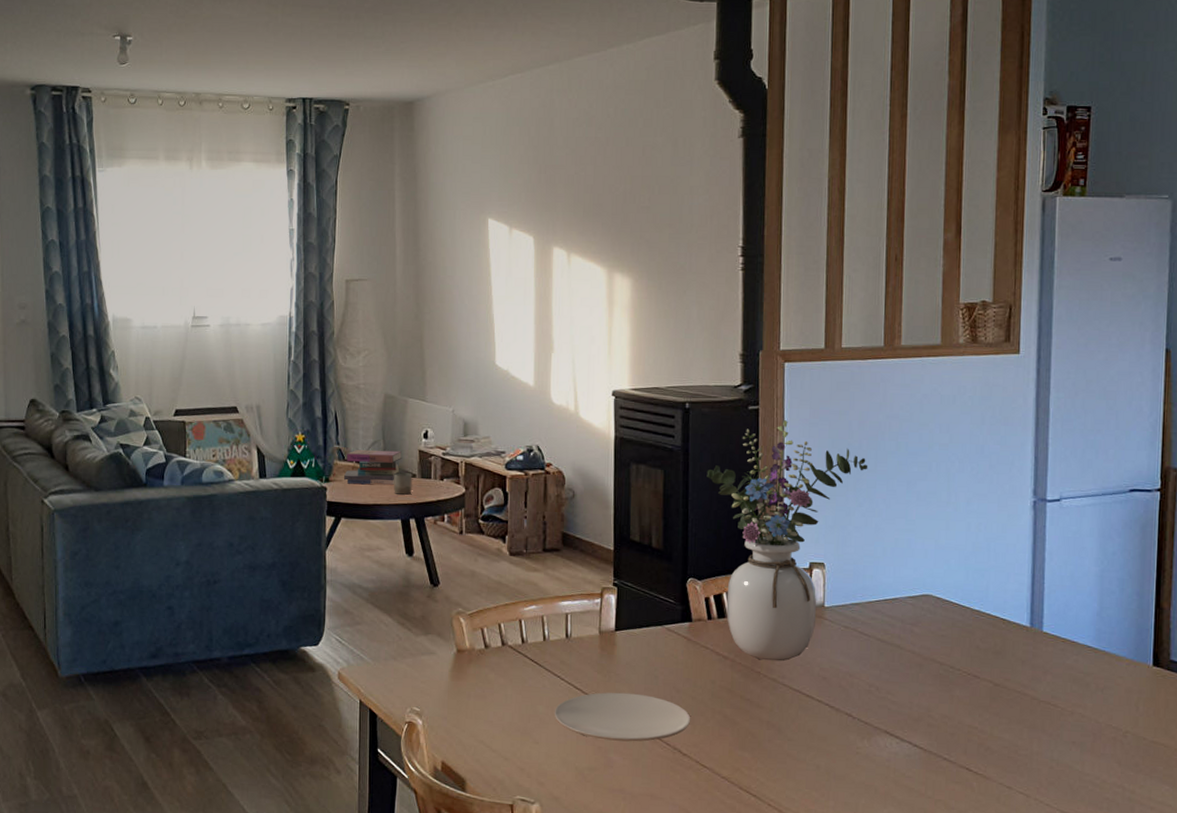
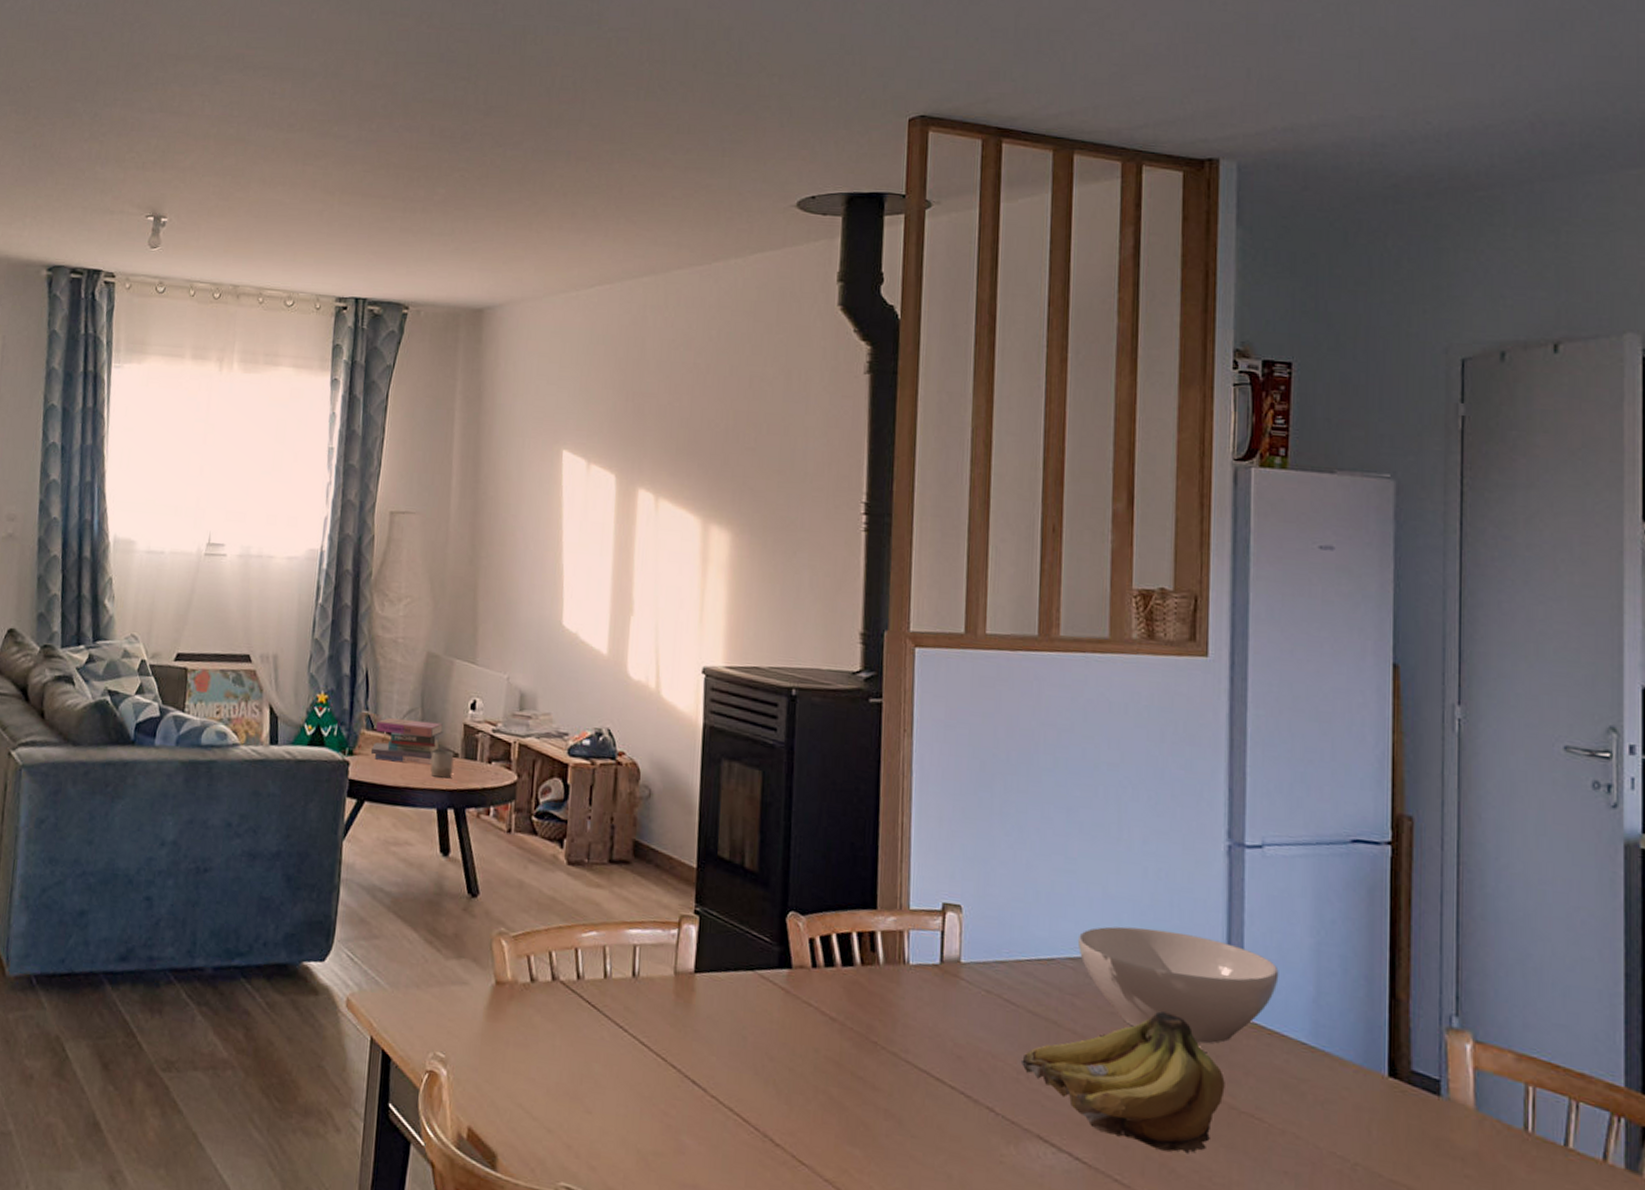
plate: present [554,692,691,742] -> none [613,1052,787,1123]
bouquet: present [706,420,868,662] -> none [815,719,1018,1031]
fruit: none [871,631,1029,735] -> present [1020,1011,1225,1153]
bowl: none [915,569,1071,653] -> present [1077,926,1279,1044]

